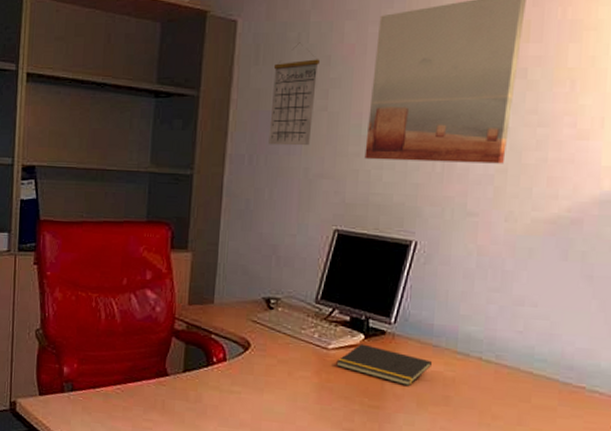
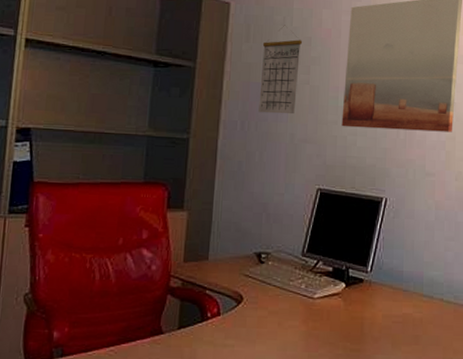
notepad: present [336,344,432,386] -> none [321,292,403,328]

